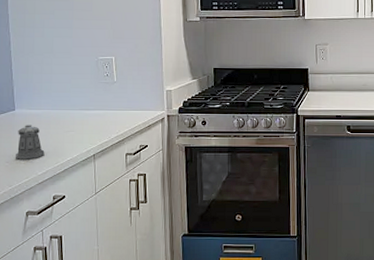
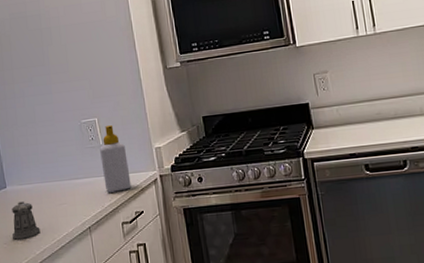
soap bottle: none [113,64,140,126] -> present [100,124,131,193]

